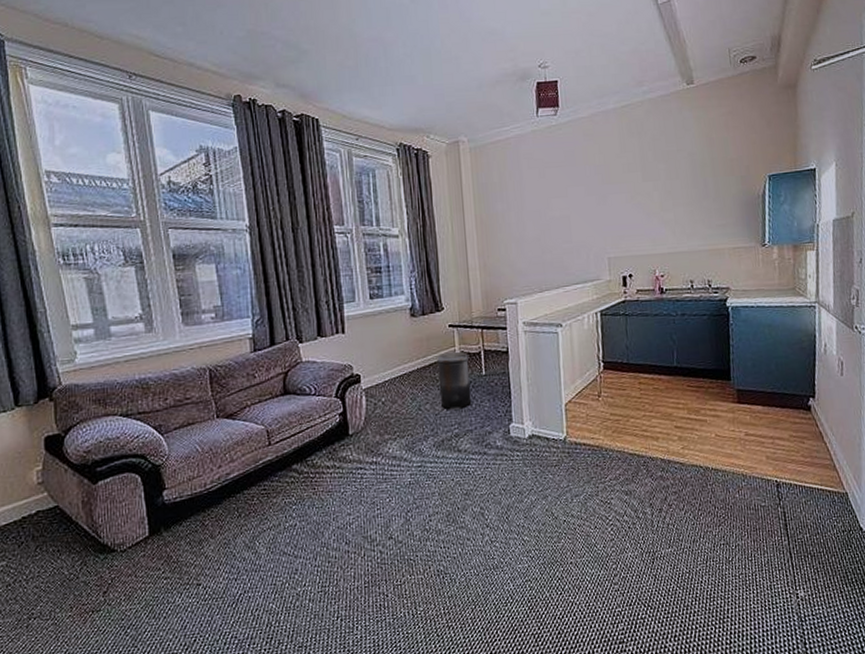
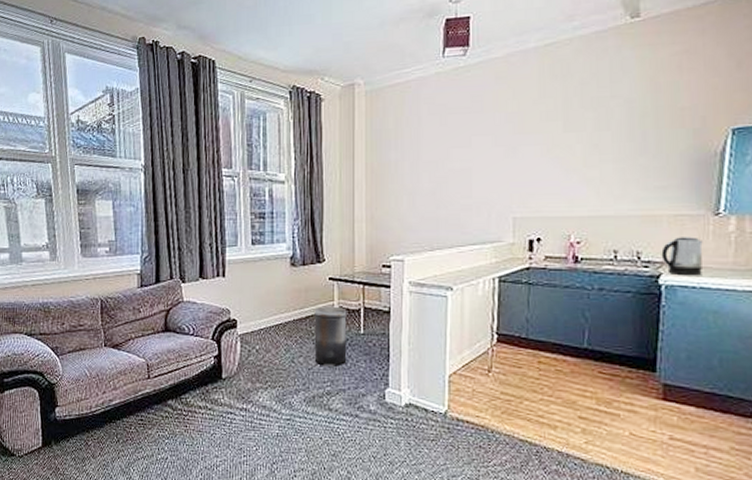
kettle: none [726,265,758,298] -> present [661,237,703,276]

